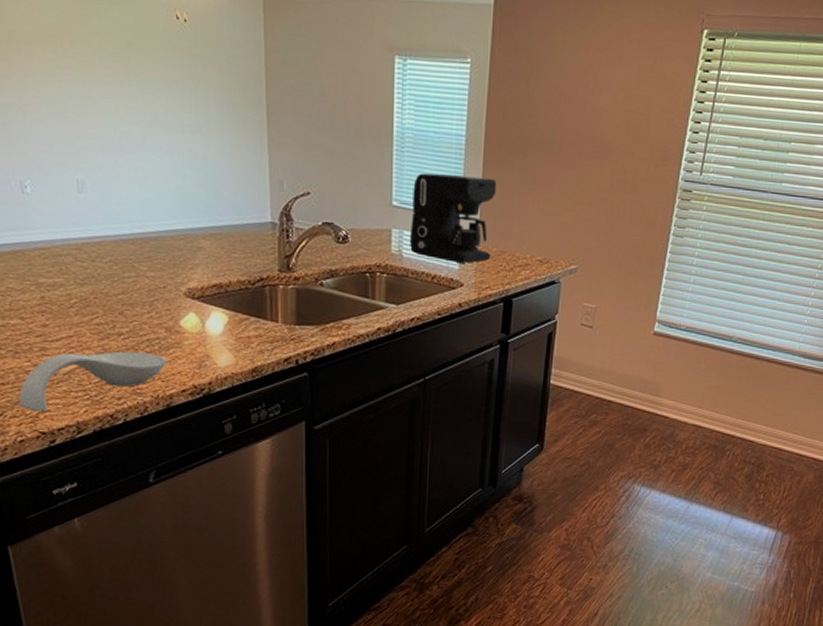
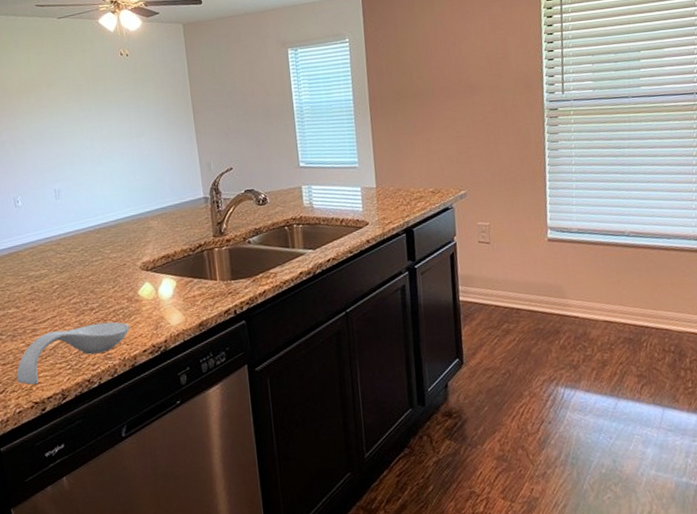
coffee maker: present [410,173,497,263] -> none [315,130,389,206]

